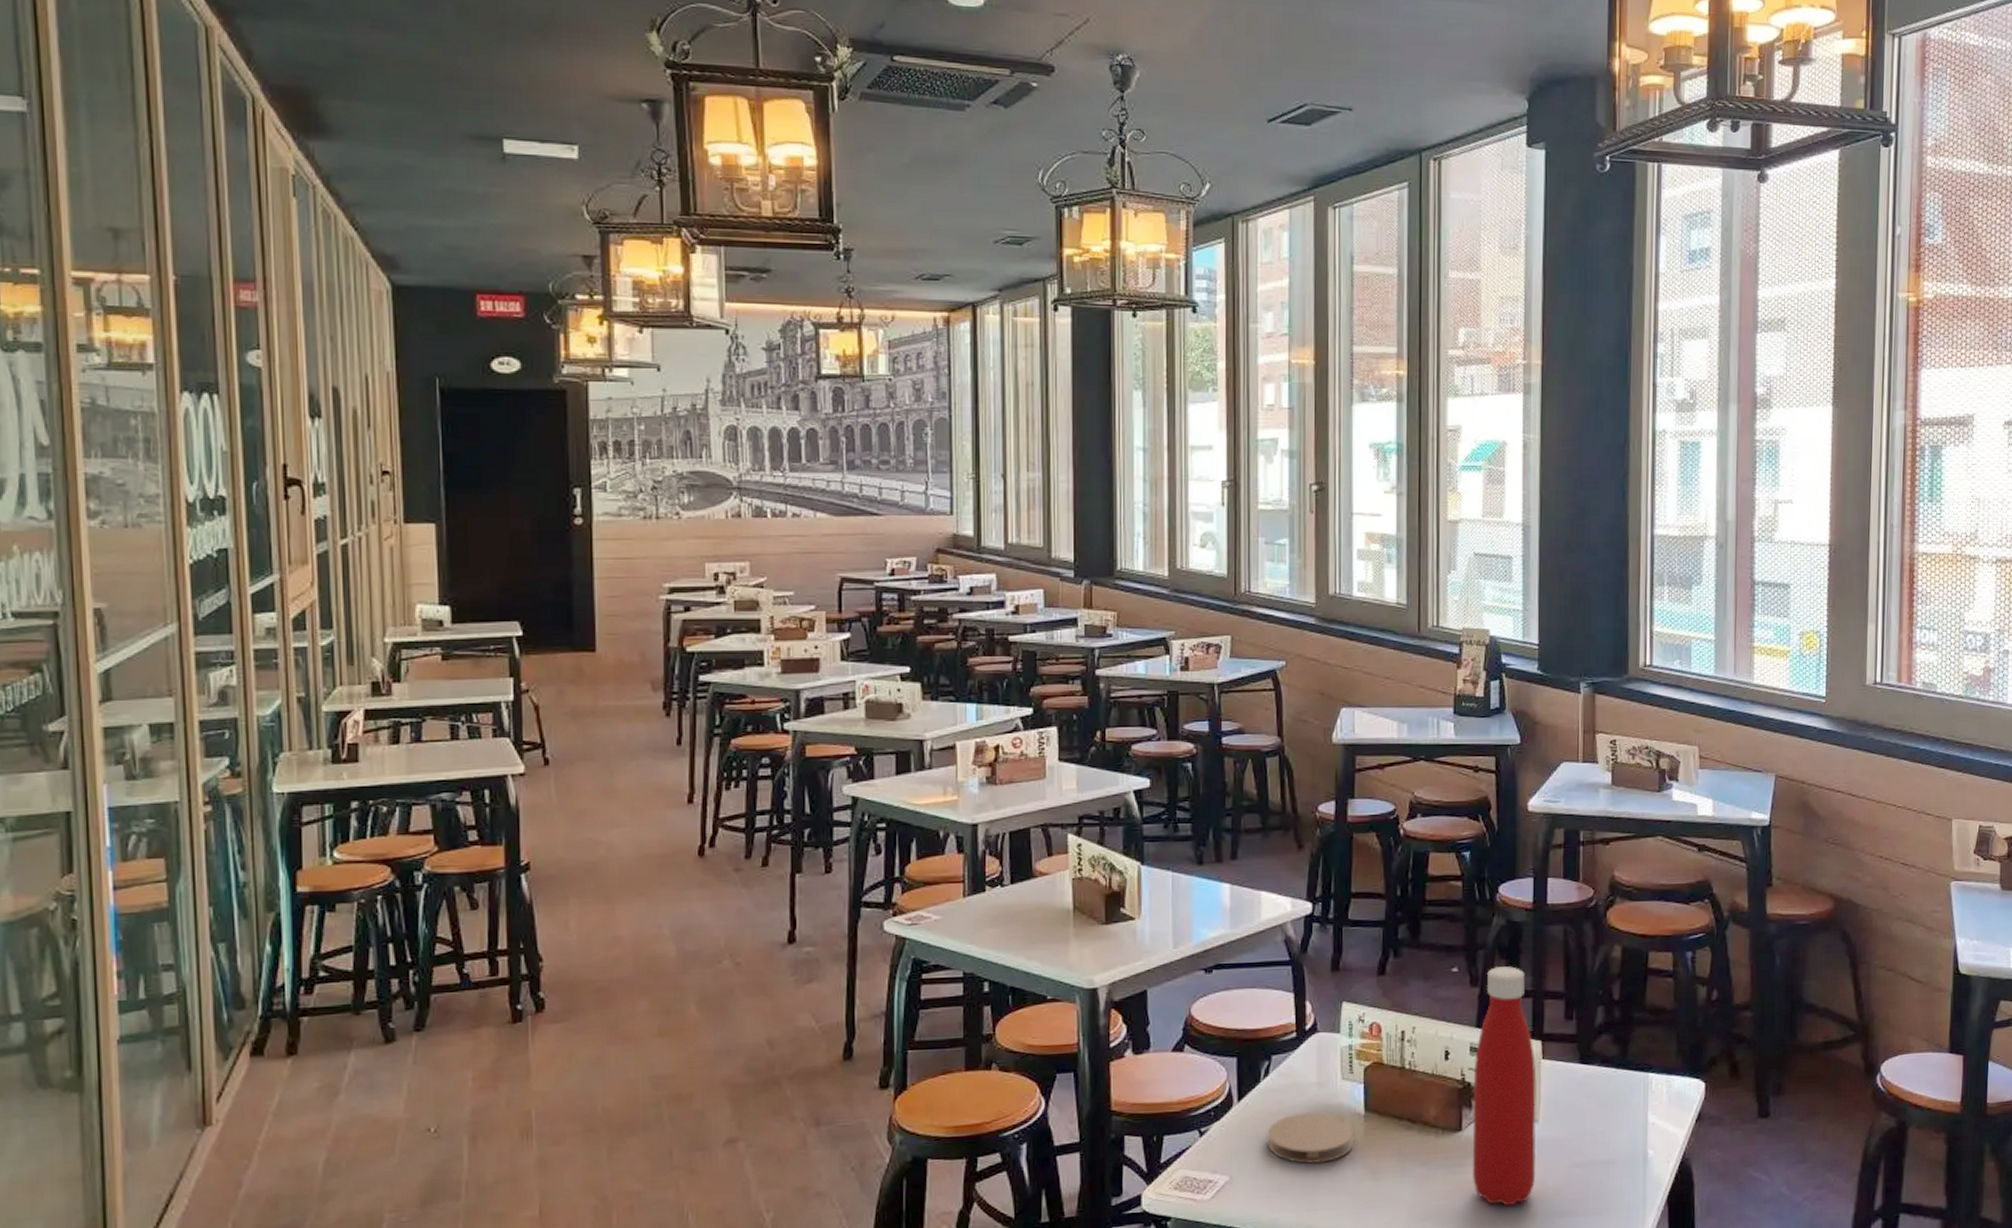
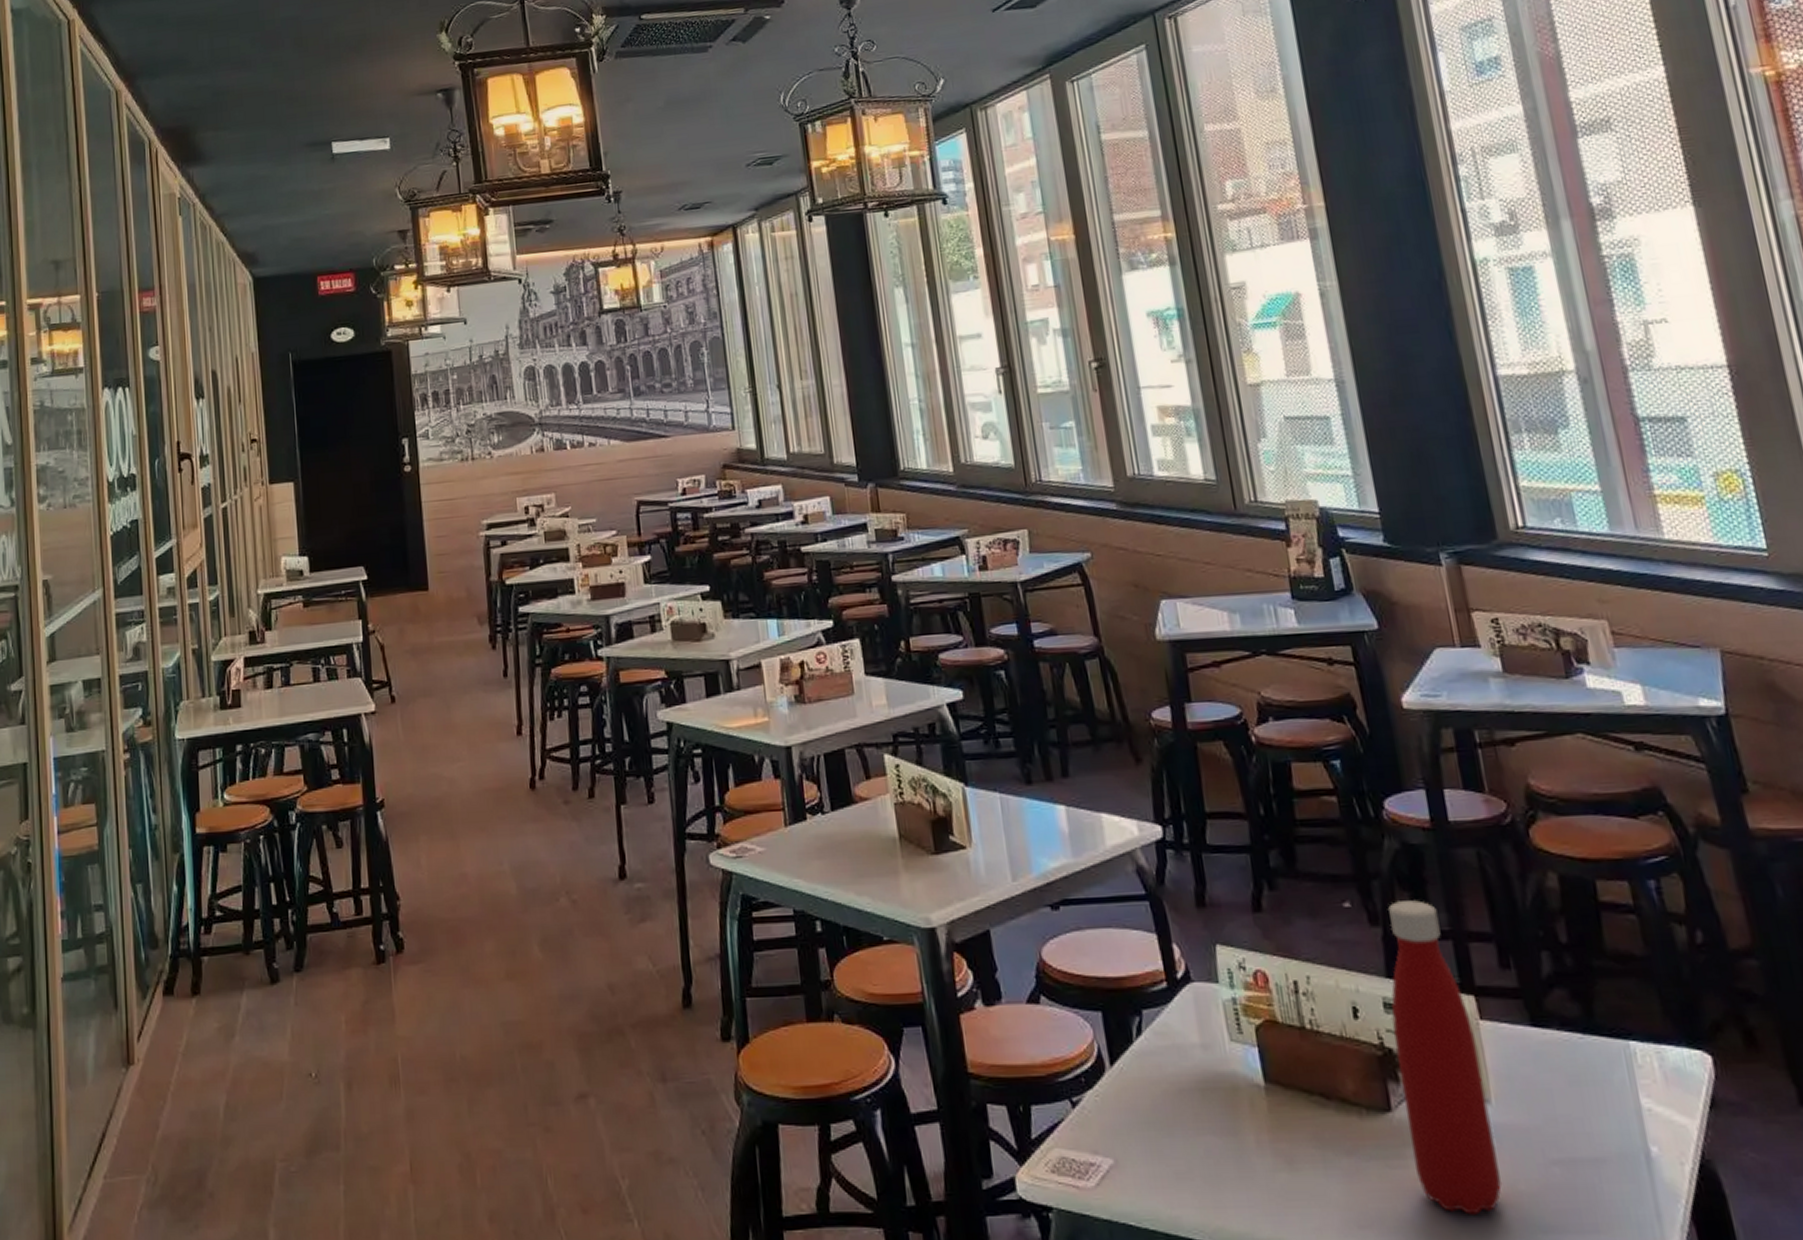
coaster: present [1267,1112,1355,1164] -> none [1150,1082,1259,1147]

